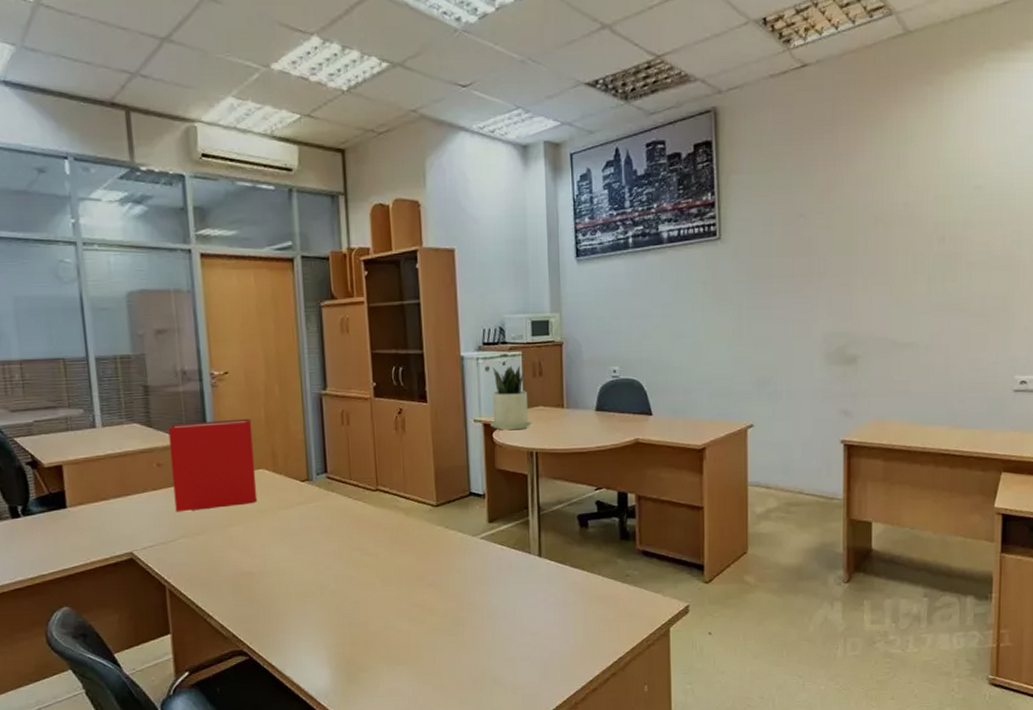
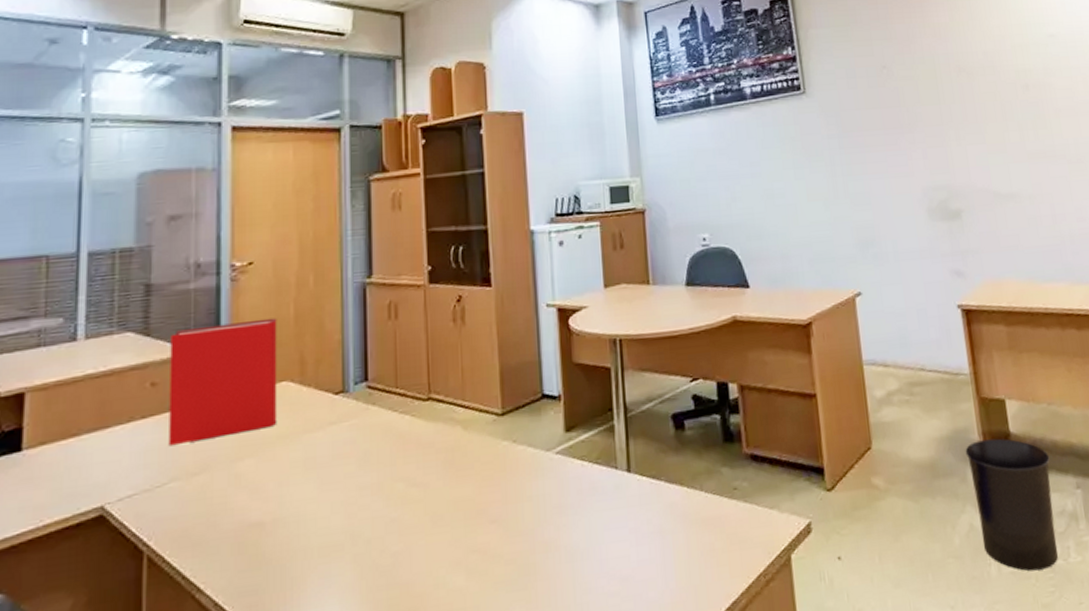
planter: present [491,365,532,431] -> none [566,238,614,316]
waste bin: none [829,553,904,656] -> present [965,438,1058,571]

